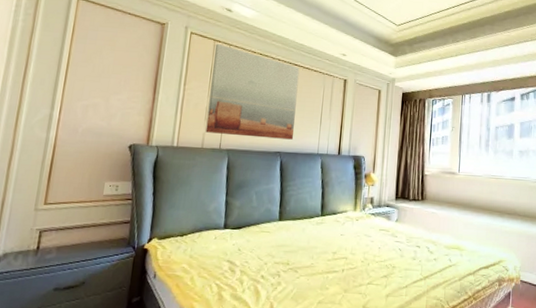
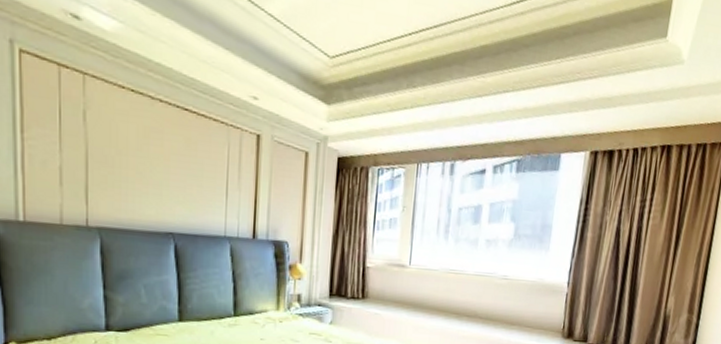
wall art: present [205,43,300,140] -> none [61,70,192,217]

